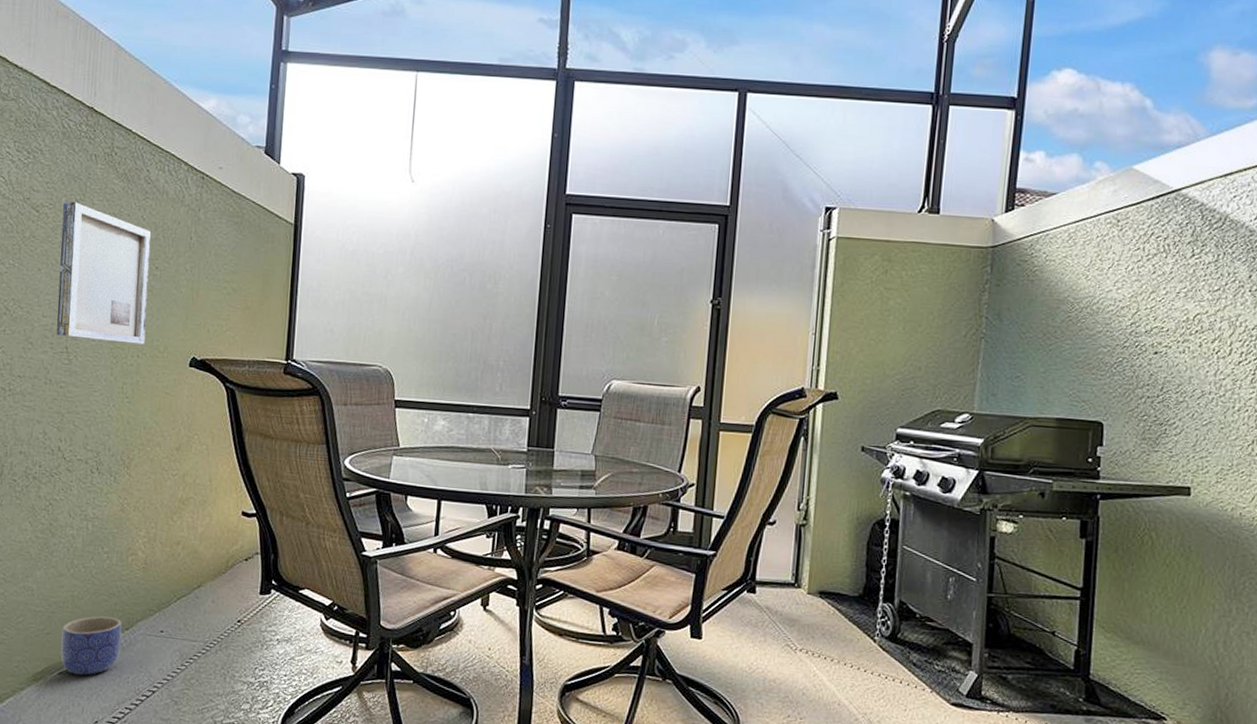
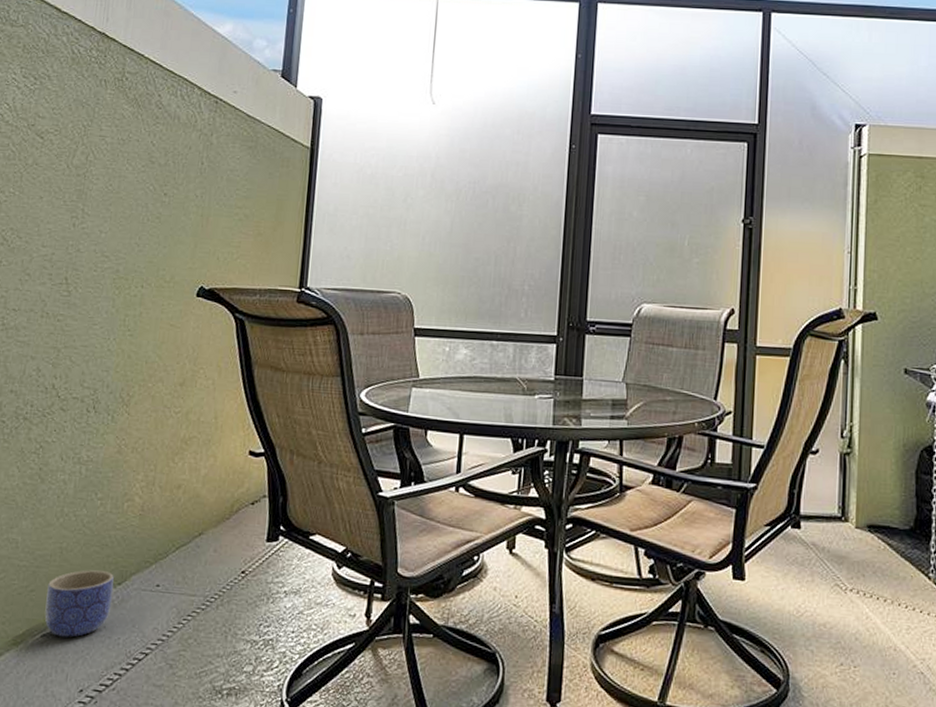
wall art: present [56,200,151,345] -> none [56,126,160,274]

